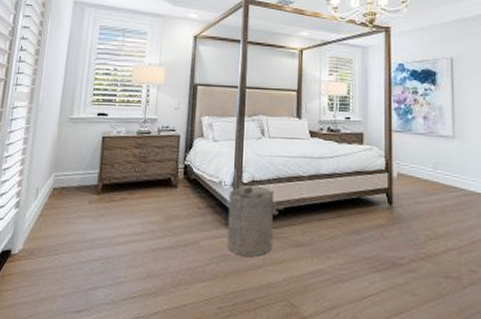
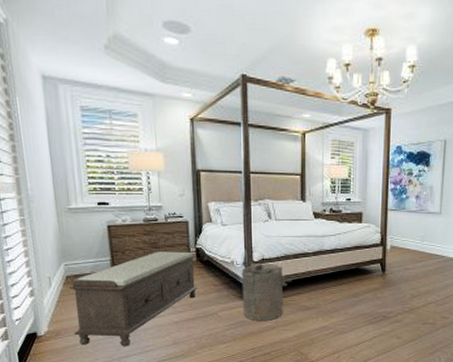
bench: none [47,166,184,275] -> present [68,251,198,346]

